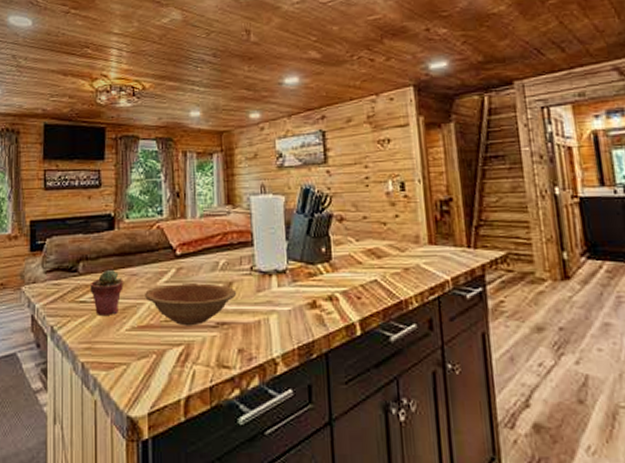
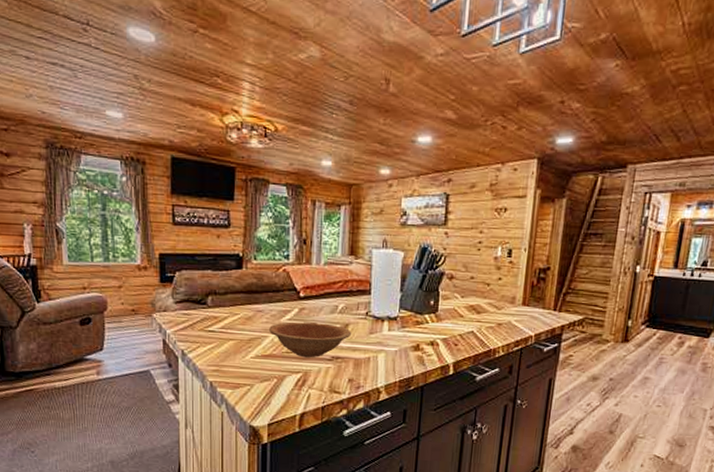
potted succulent: present [90,269,123,315] -> none [218,304,250,344]

